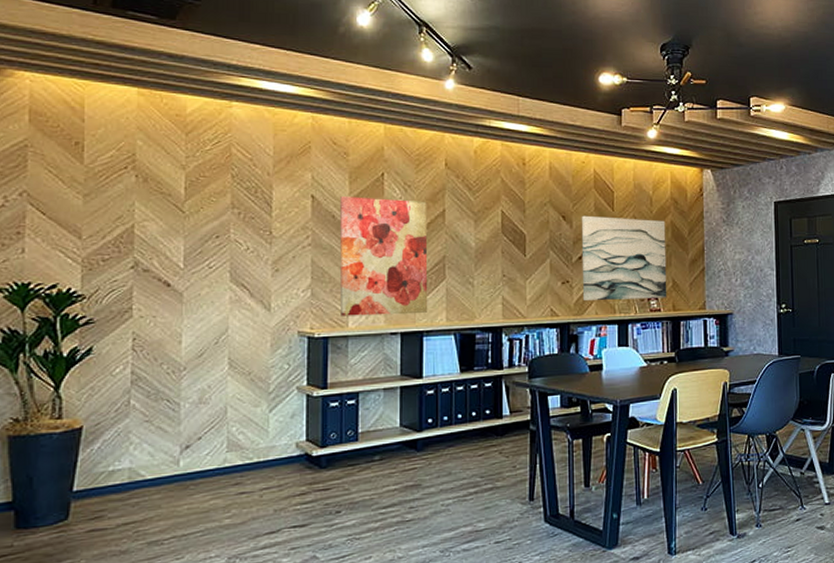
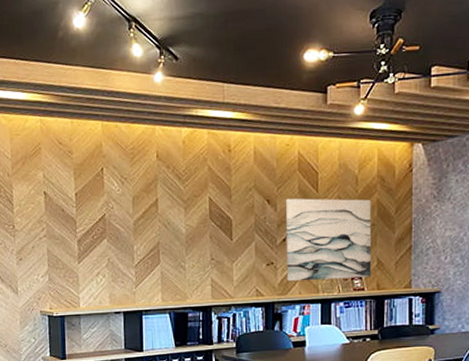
wall art: present [340,196,428,316] -> none [67,191,146,298]

